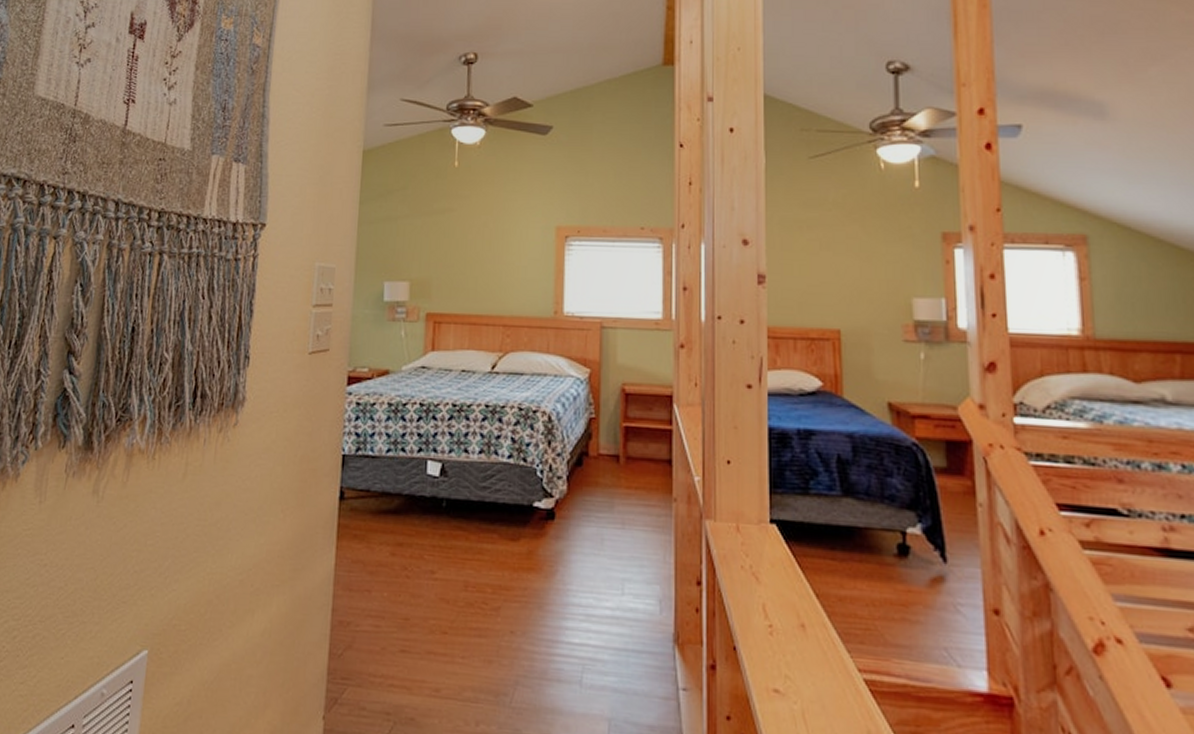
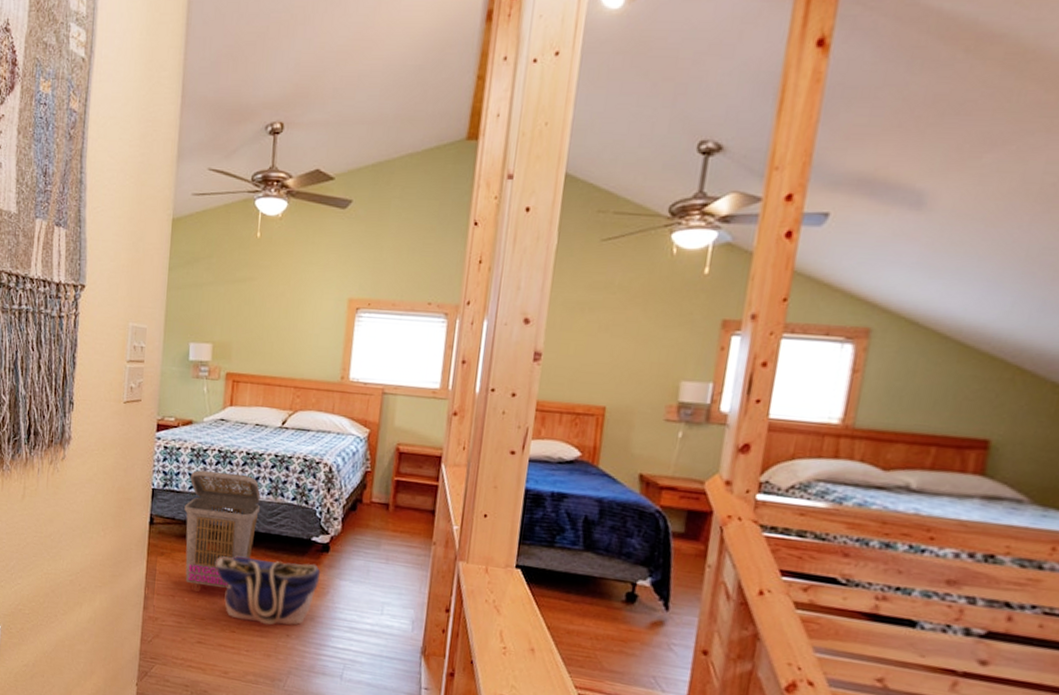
laundry basket: none [381,429,472,584] -> present [184,470,261,593]
tote bag: none [421,532,547,621] -> present [216,556,321,626]

